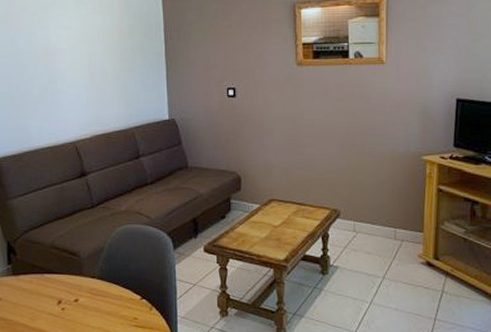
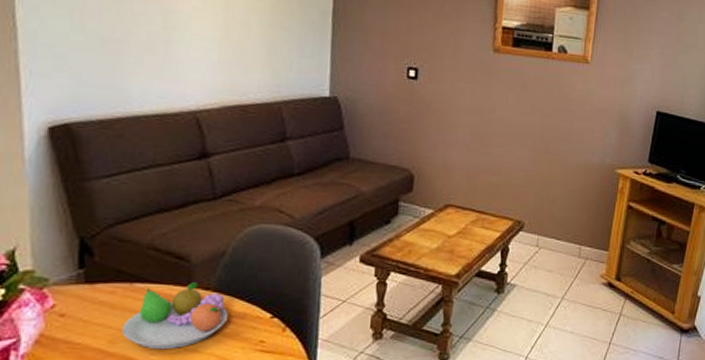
fruit bowl: none [38,272,110,325] -> present [121,282,229,350]

